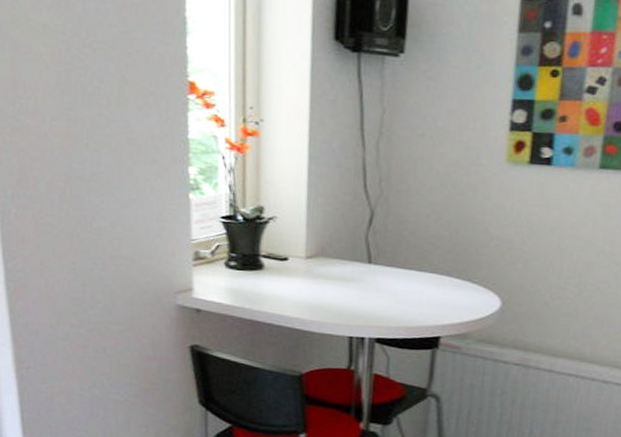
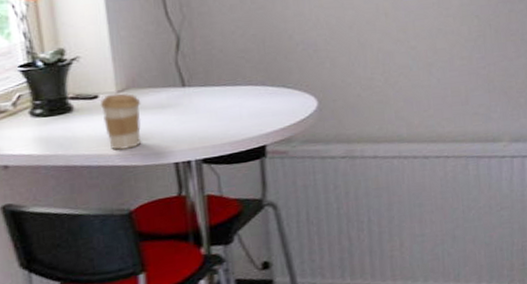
coffee cup: none [288,258,327,316] -> present [100,93,142,151]

